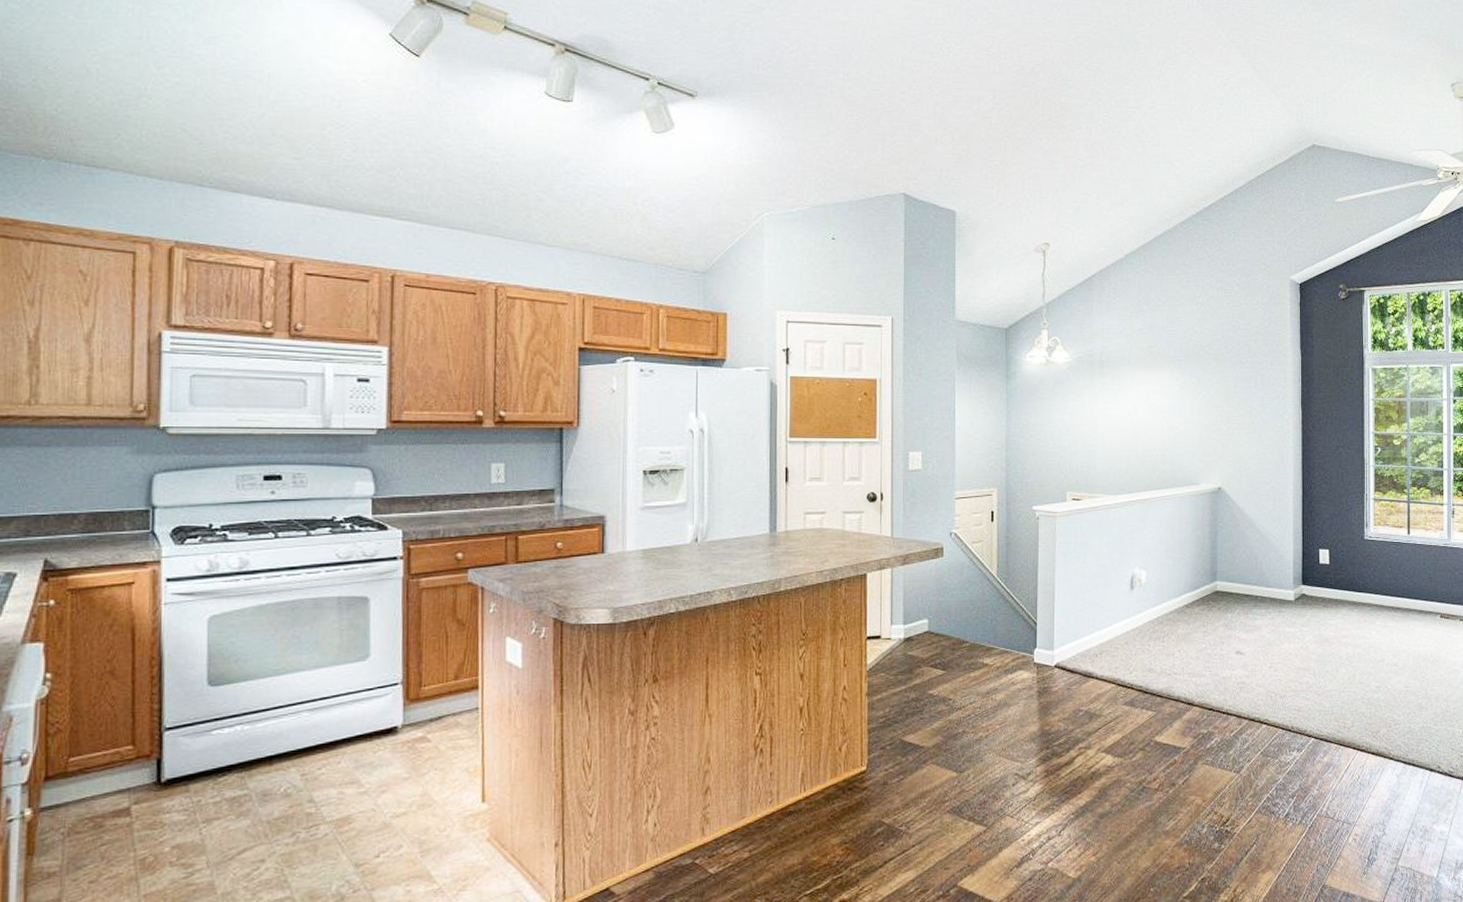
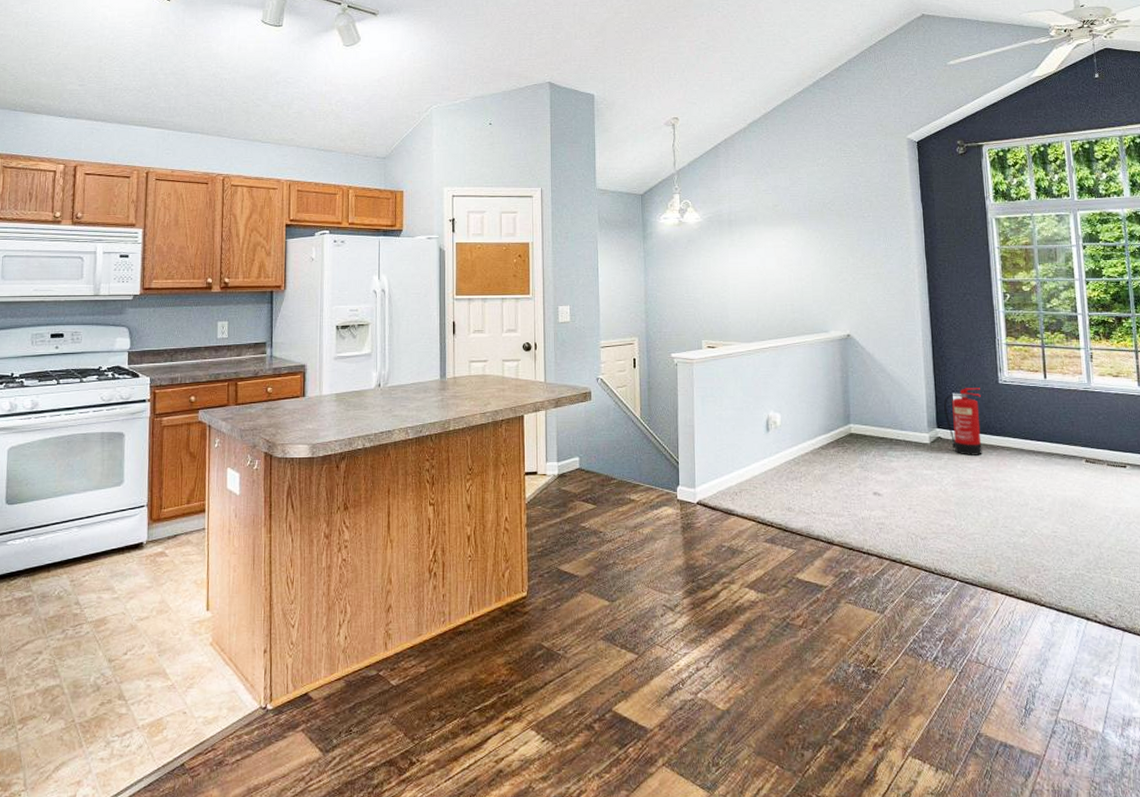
fire extinguisher: none [1310,543,1346,612] -> present [944,388,982,456]

